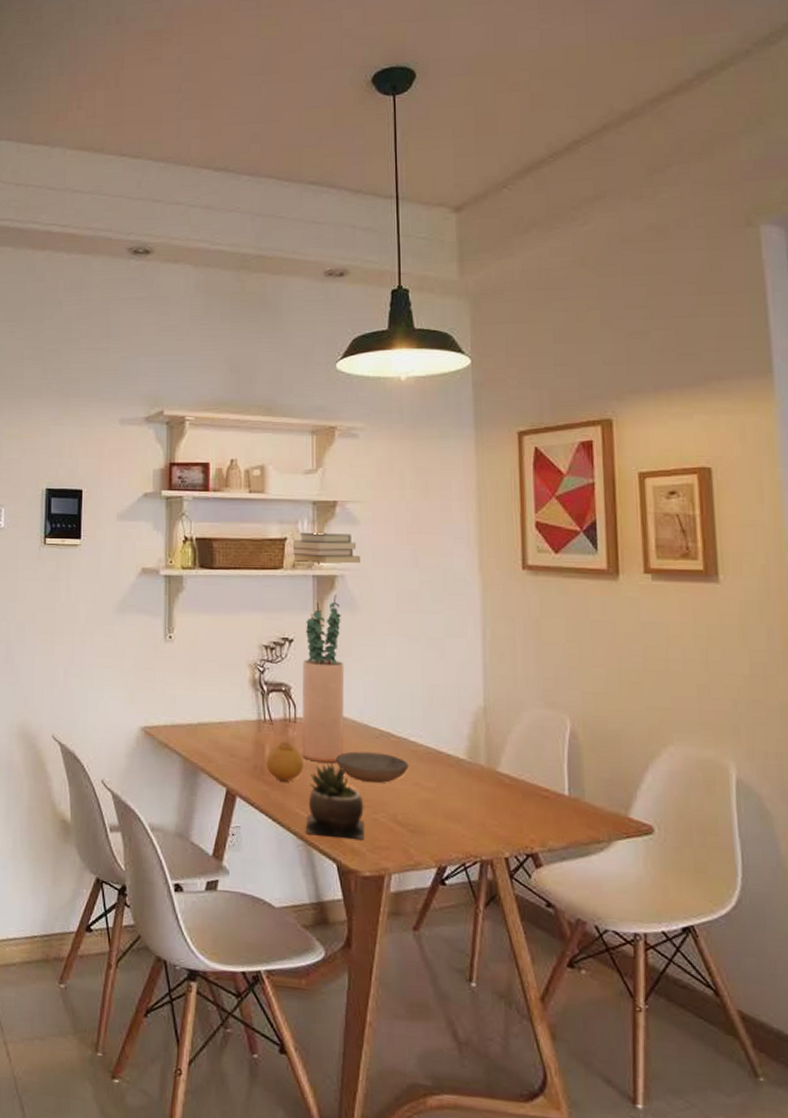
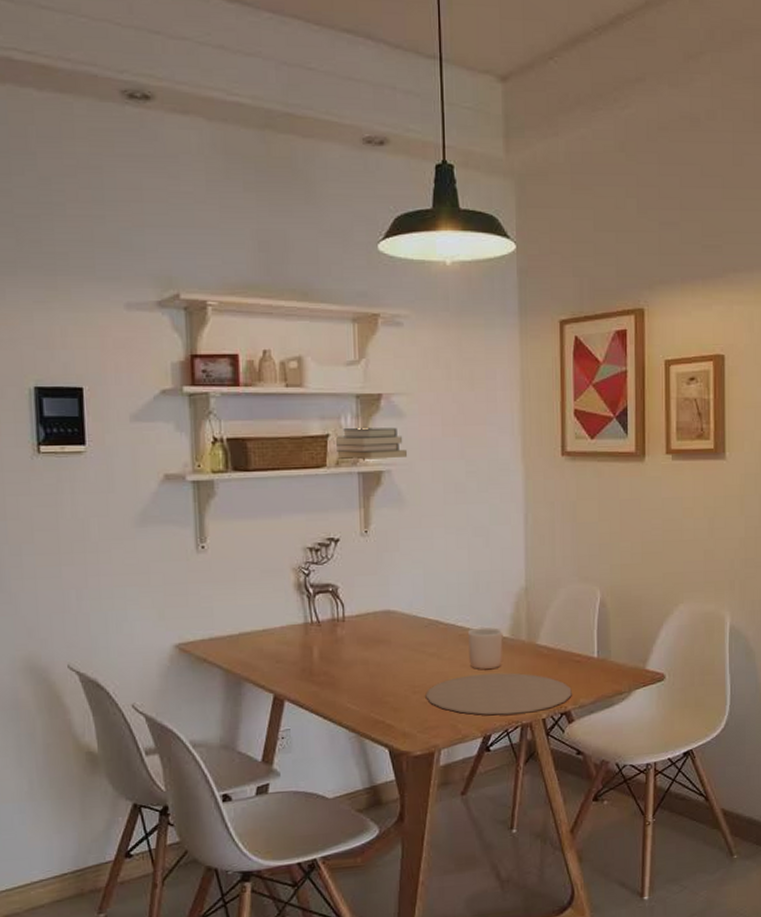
fruit: present [265,741,303,782] -> none [314,640,353,680]
vase: present [301,594,345,763] -> none [349,490,394,657]
succulent plant: present [305,763,365,839] -> none [357,656,415,726]
bowl: present [336,751,409,783] -> none [386,640,456,670]
placemat: none [376,796,539,849] -> present [425,672,572,716]
mug: none [422,745,460,793] -> present [468,627,503,670]

